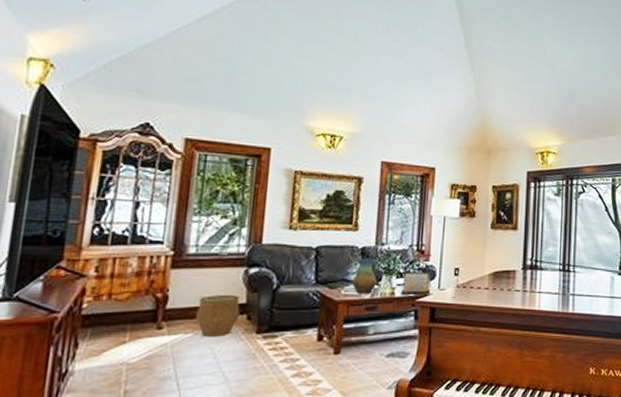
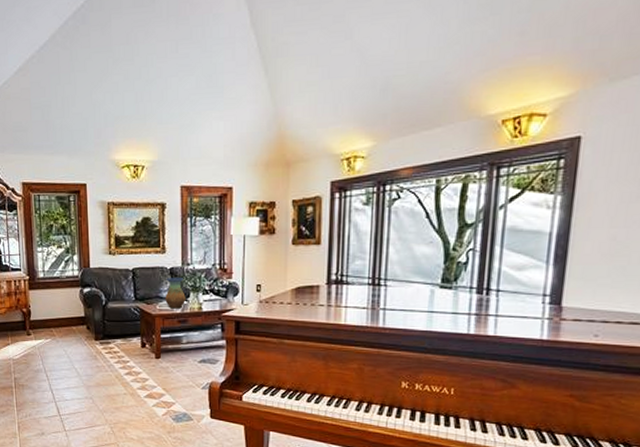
basket: present [196,294,240,337] -> none [51,309,81,342]
book stand: present [401,271,431,296] -> none [208,288,235,310]

